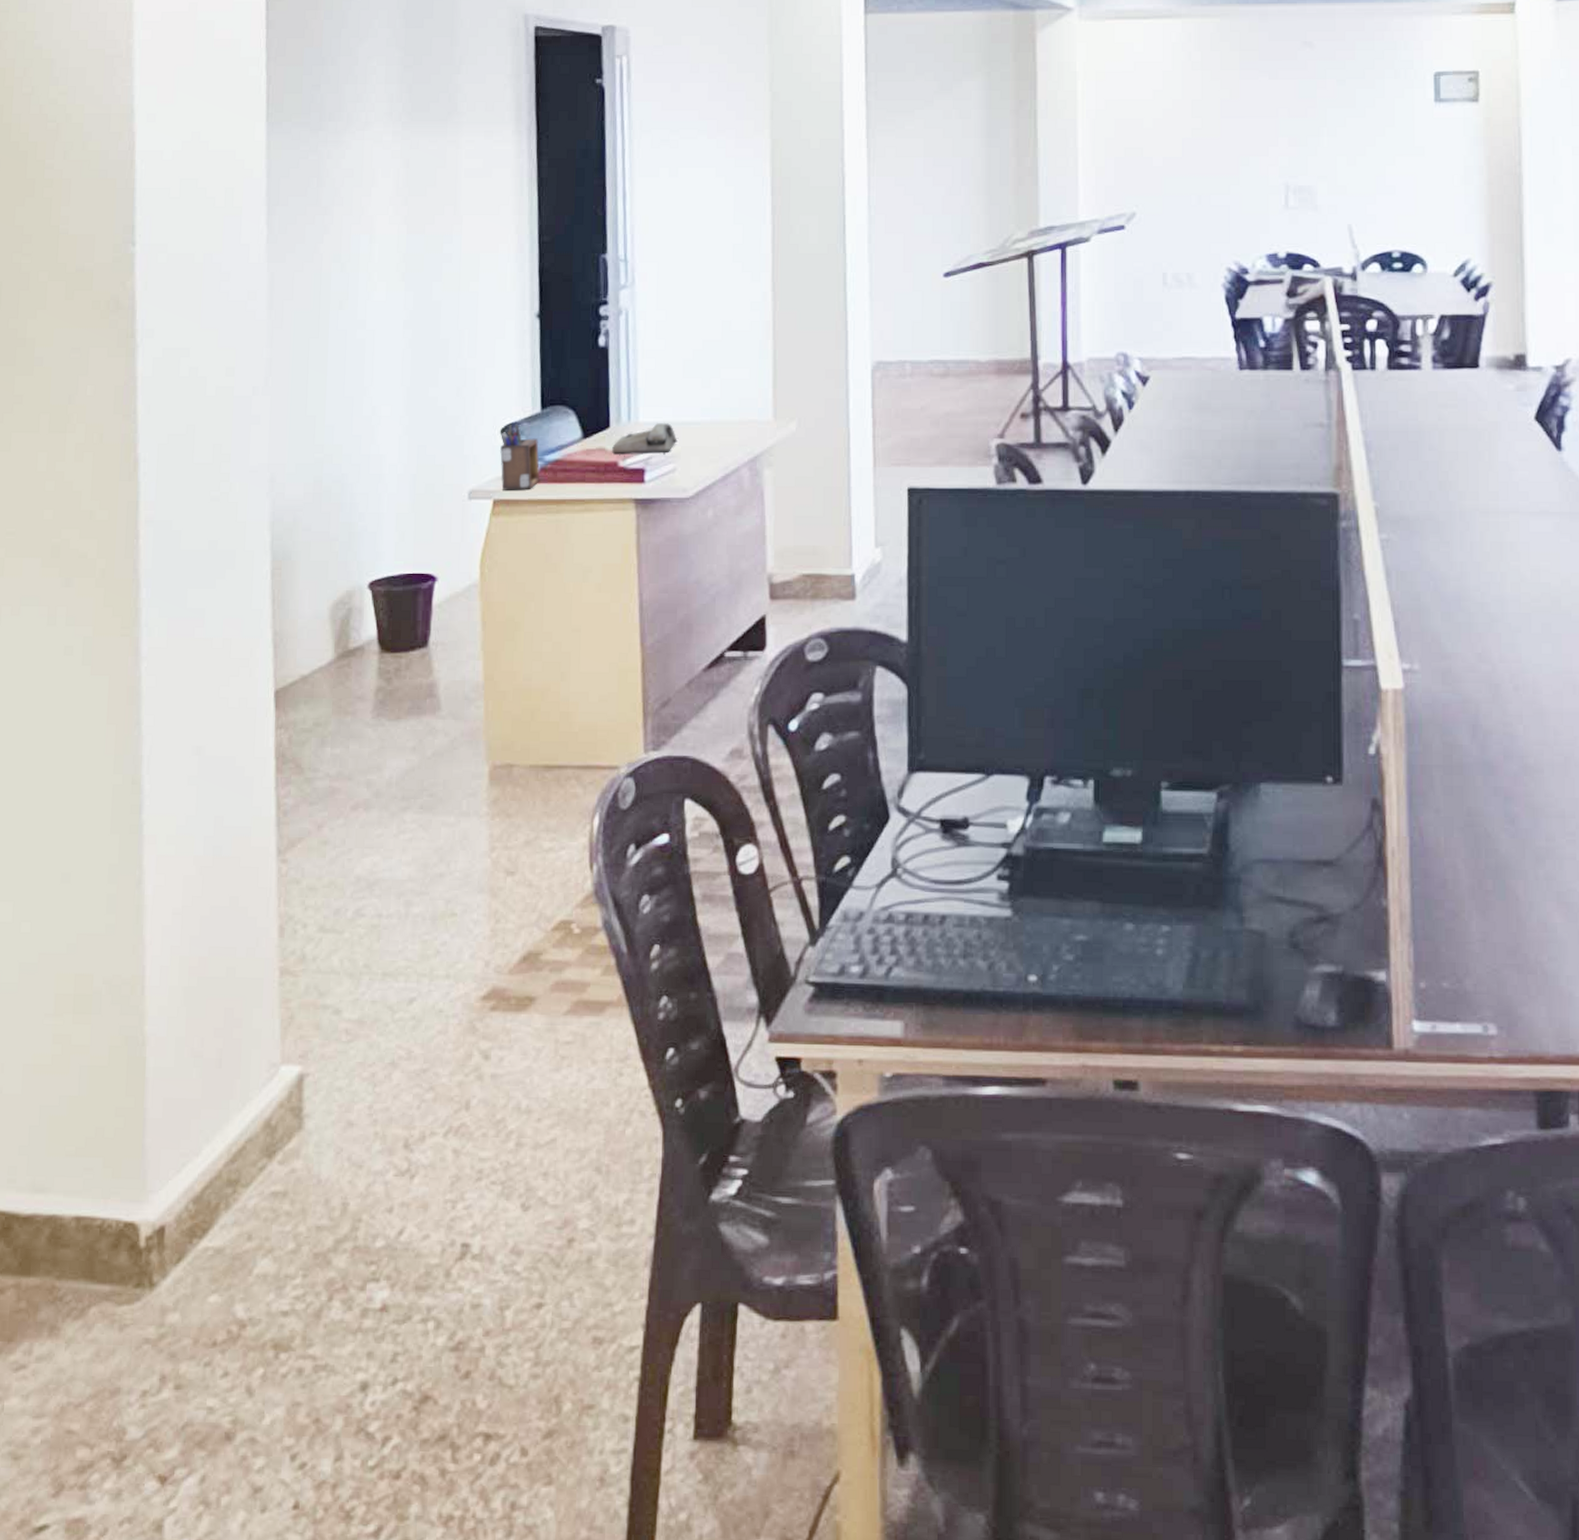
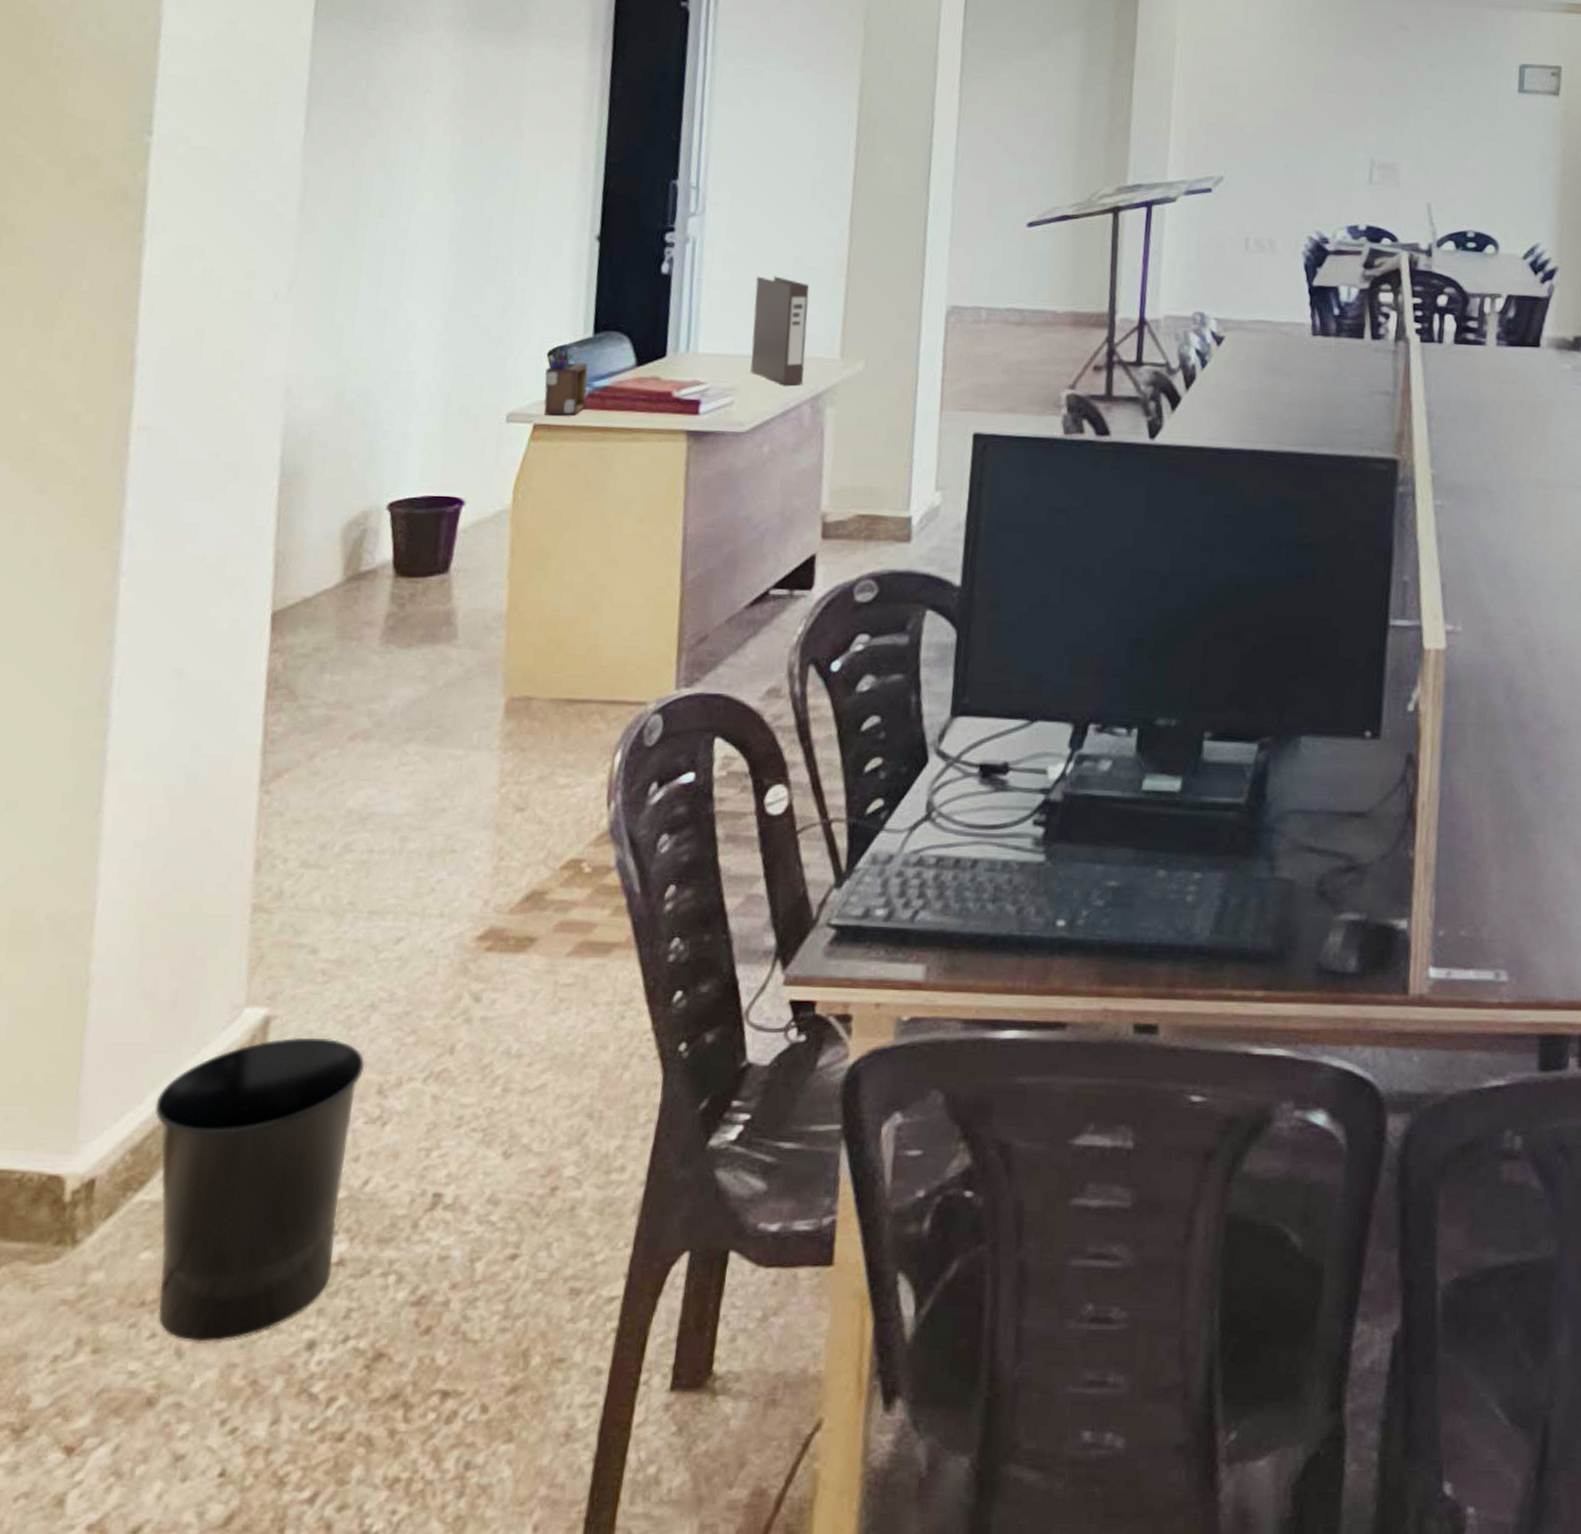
waste bin: none [210,1093,390,1381] -> present [154,1037,365,1342]
telephone: present [611,422,678,457] -> none [665,354,738,387]
binder: none [687,342,741,449] -> present [750,276,809,385]

